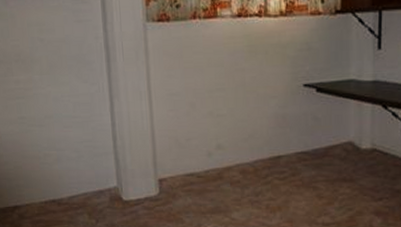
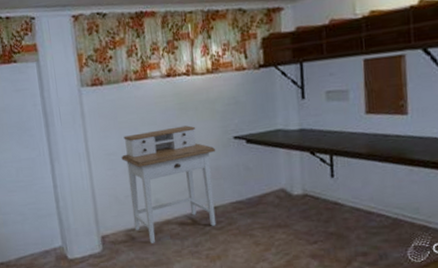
desk: none [184,69,284,190] -> present [121,125,217,243]

